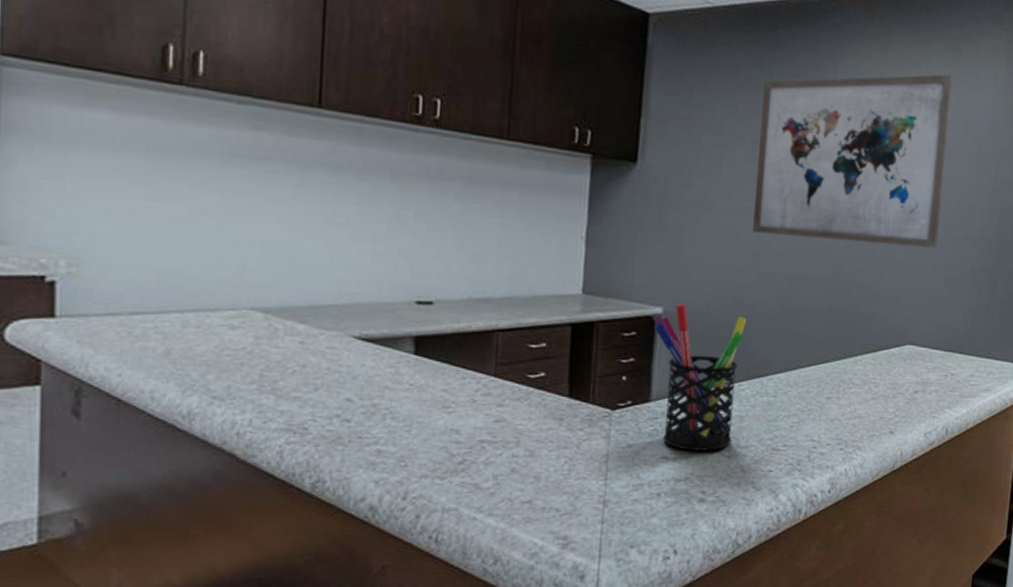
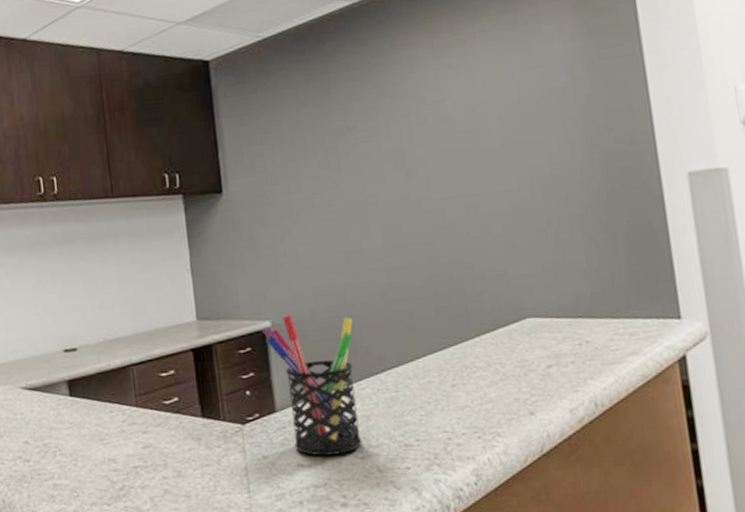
wall art: present [753,74,953,248] -> none [322,37,537,235]

